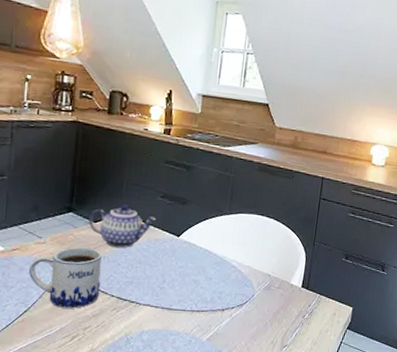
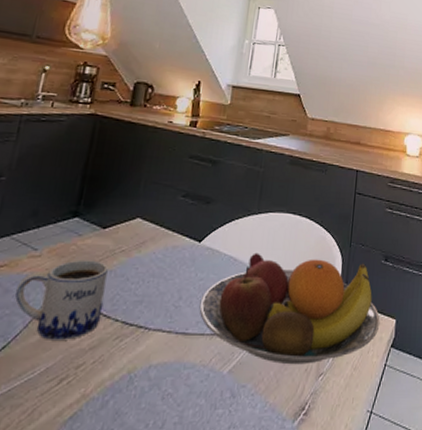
teapot: present [89,204,157,248] -> none [96,206,177,258]
fruit bowl: none [180,247,339,338] -> present [199,252,380,365]

